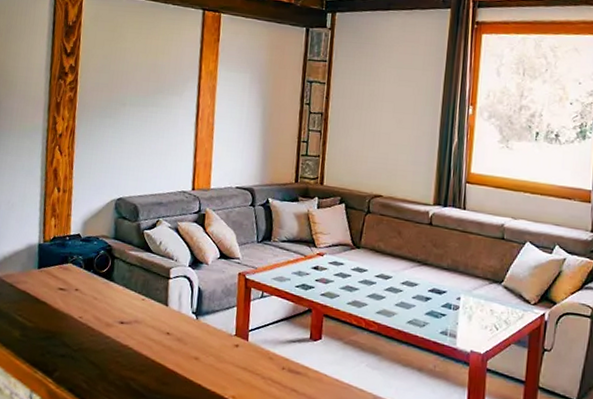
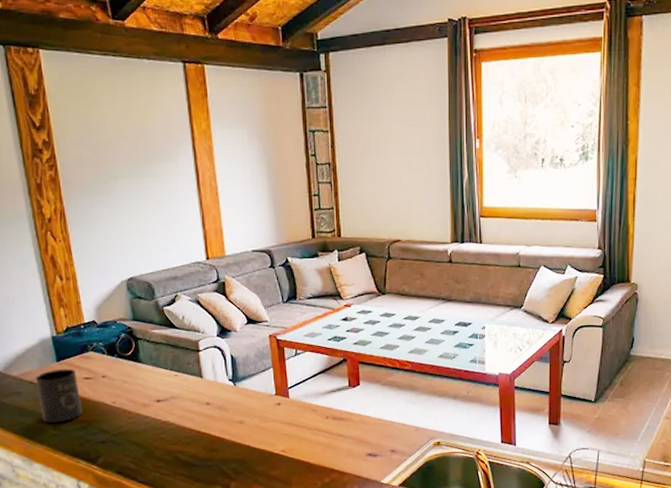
mug: none [13,275,53,329] -> present [35,368,83,423]

